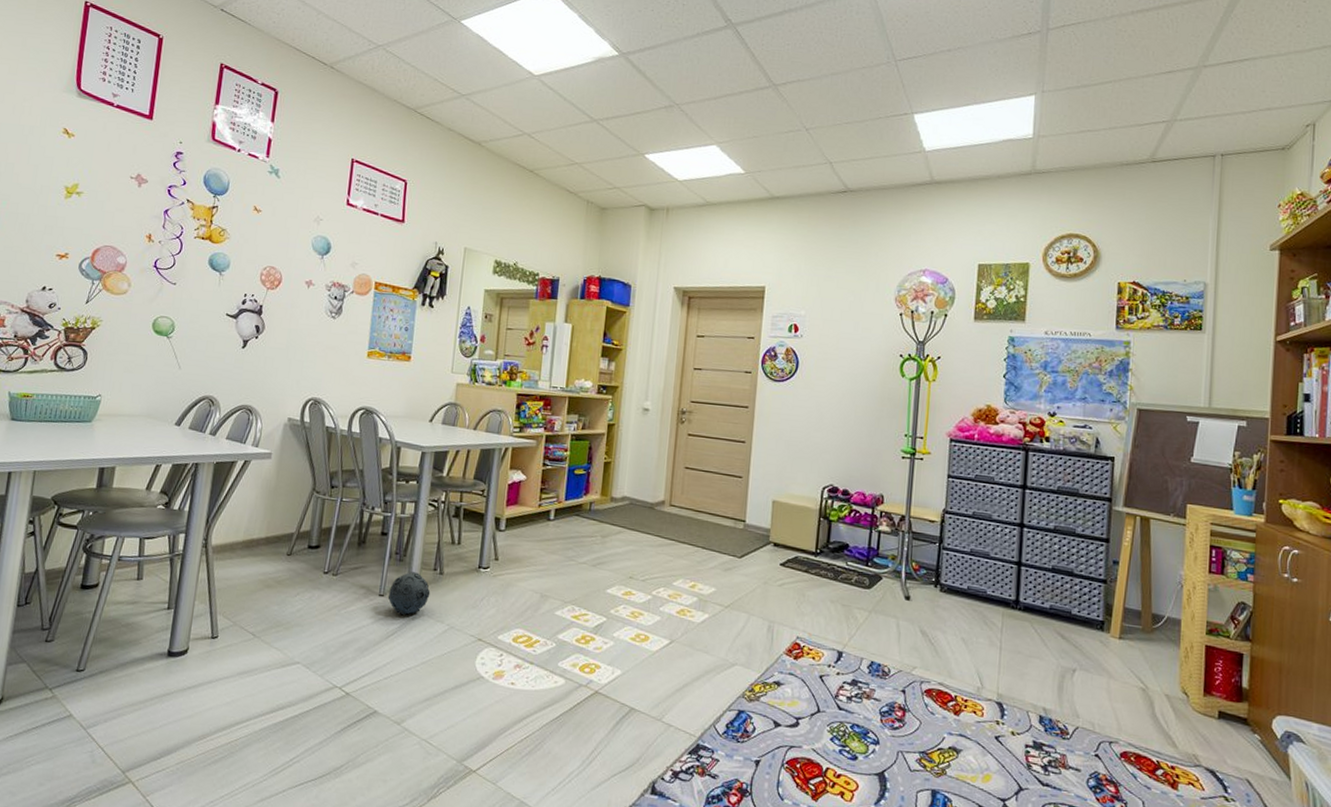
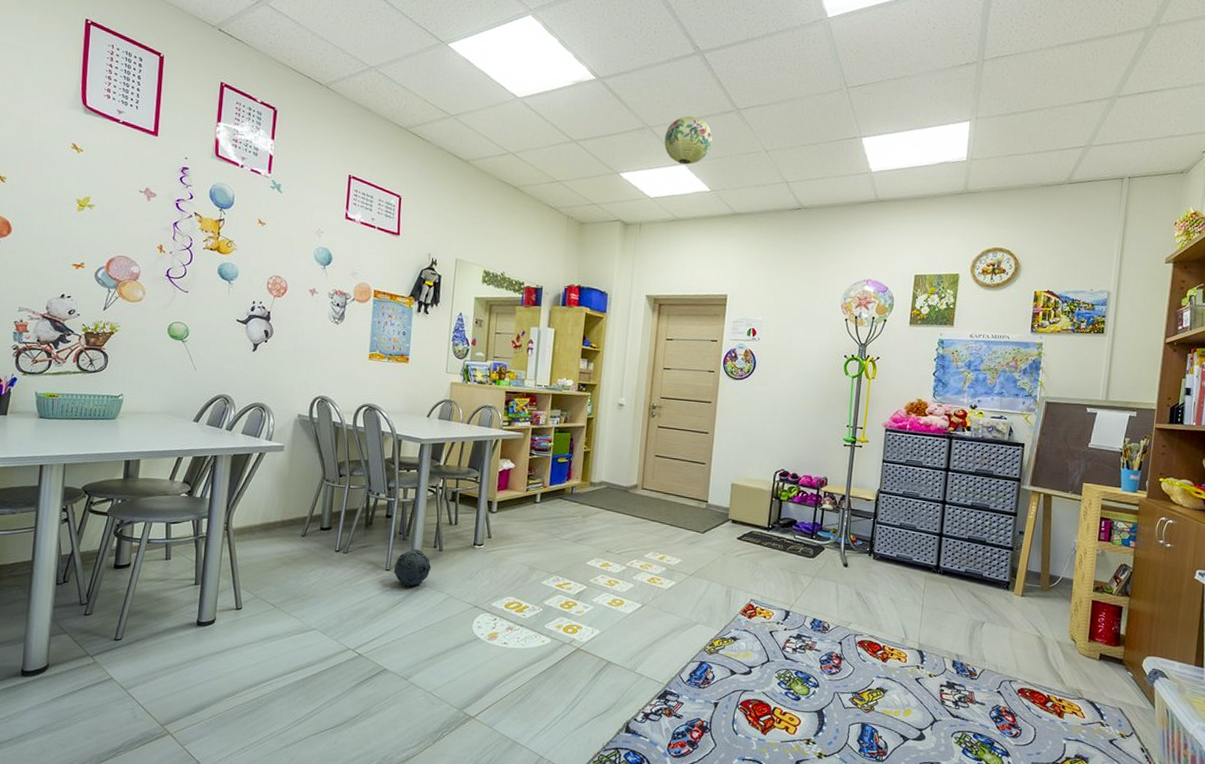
paper lantern: none [693,92,747,145] -> present [664,115,712,165]

